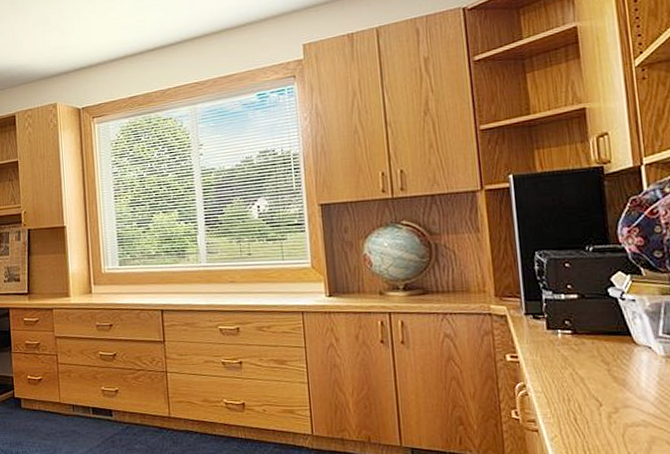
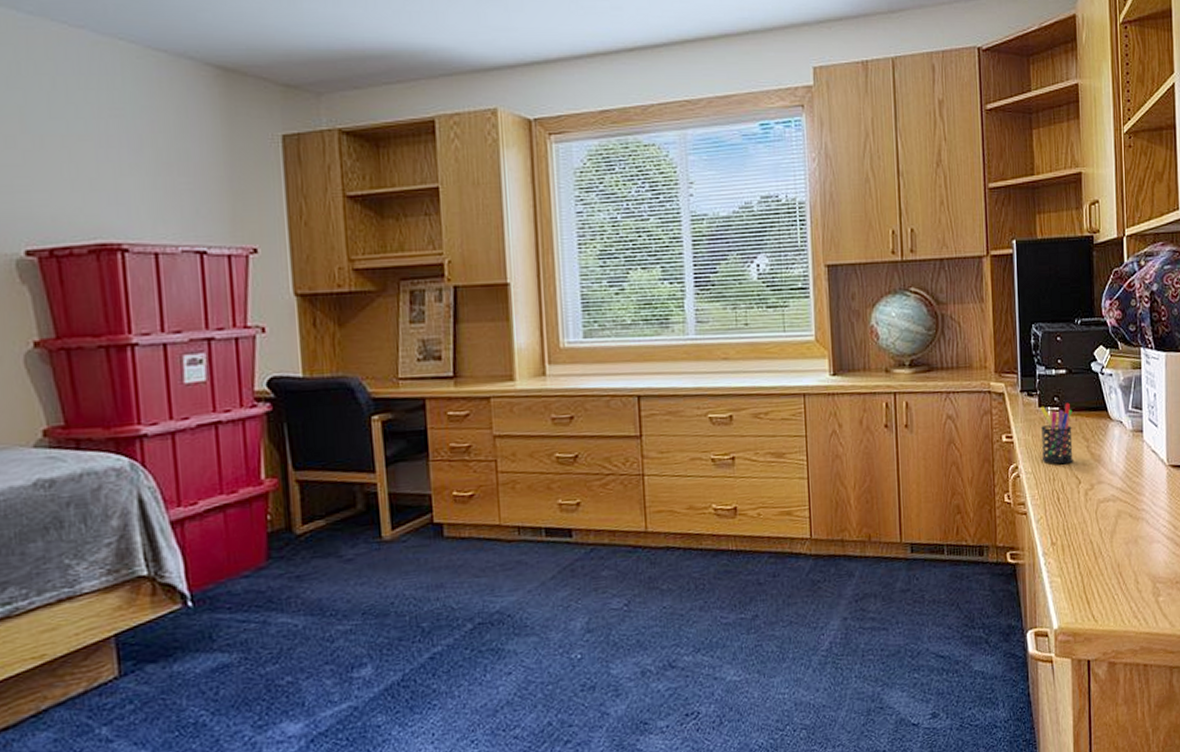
pen holder: none [549,326,592,386] -> present [1040,402,1073,465]

